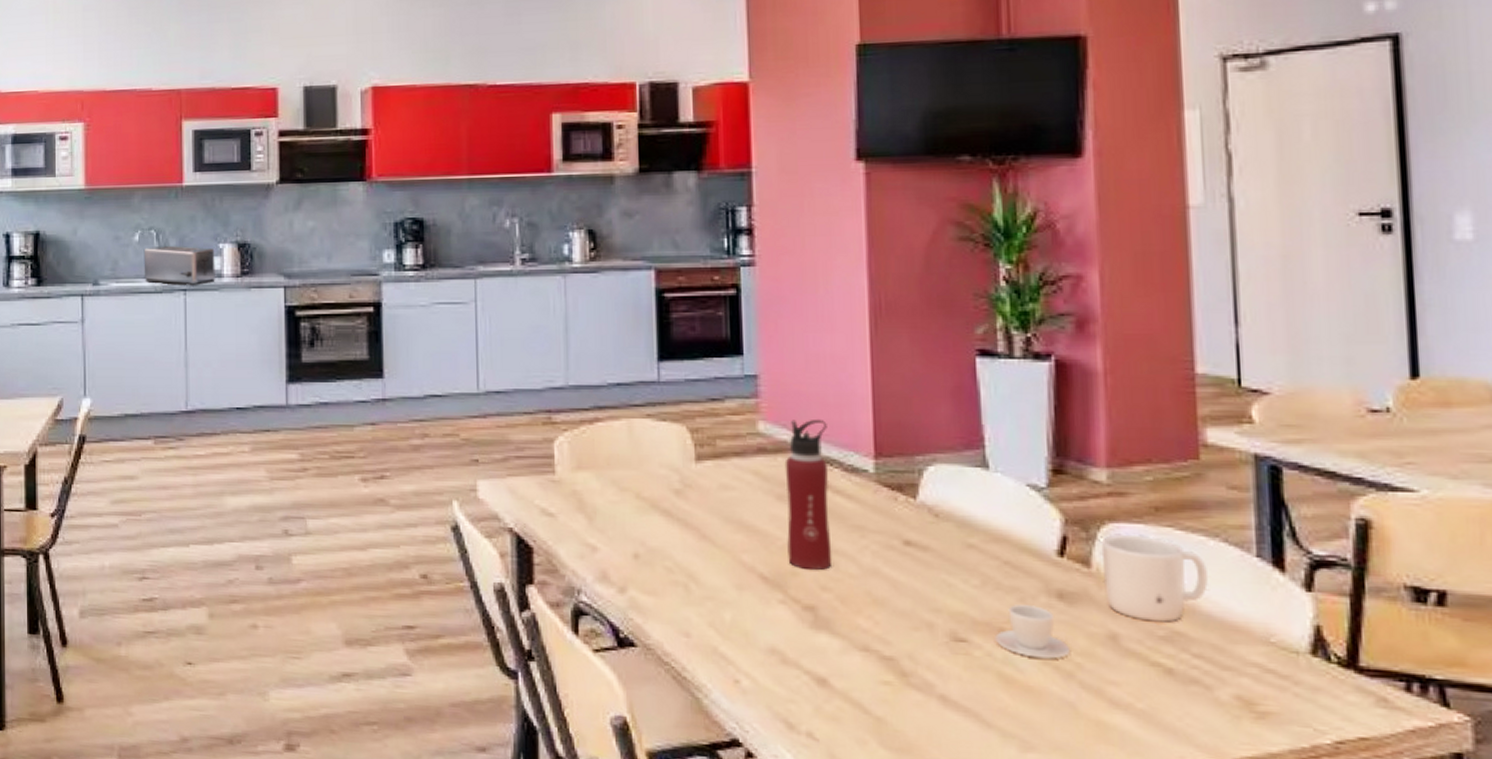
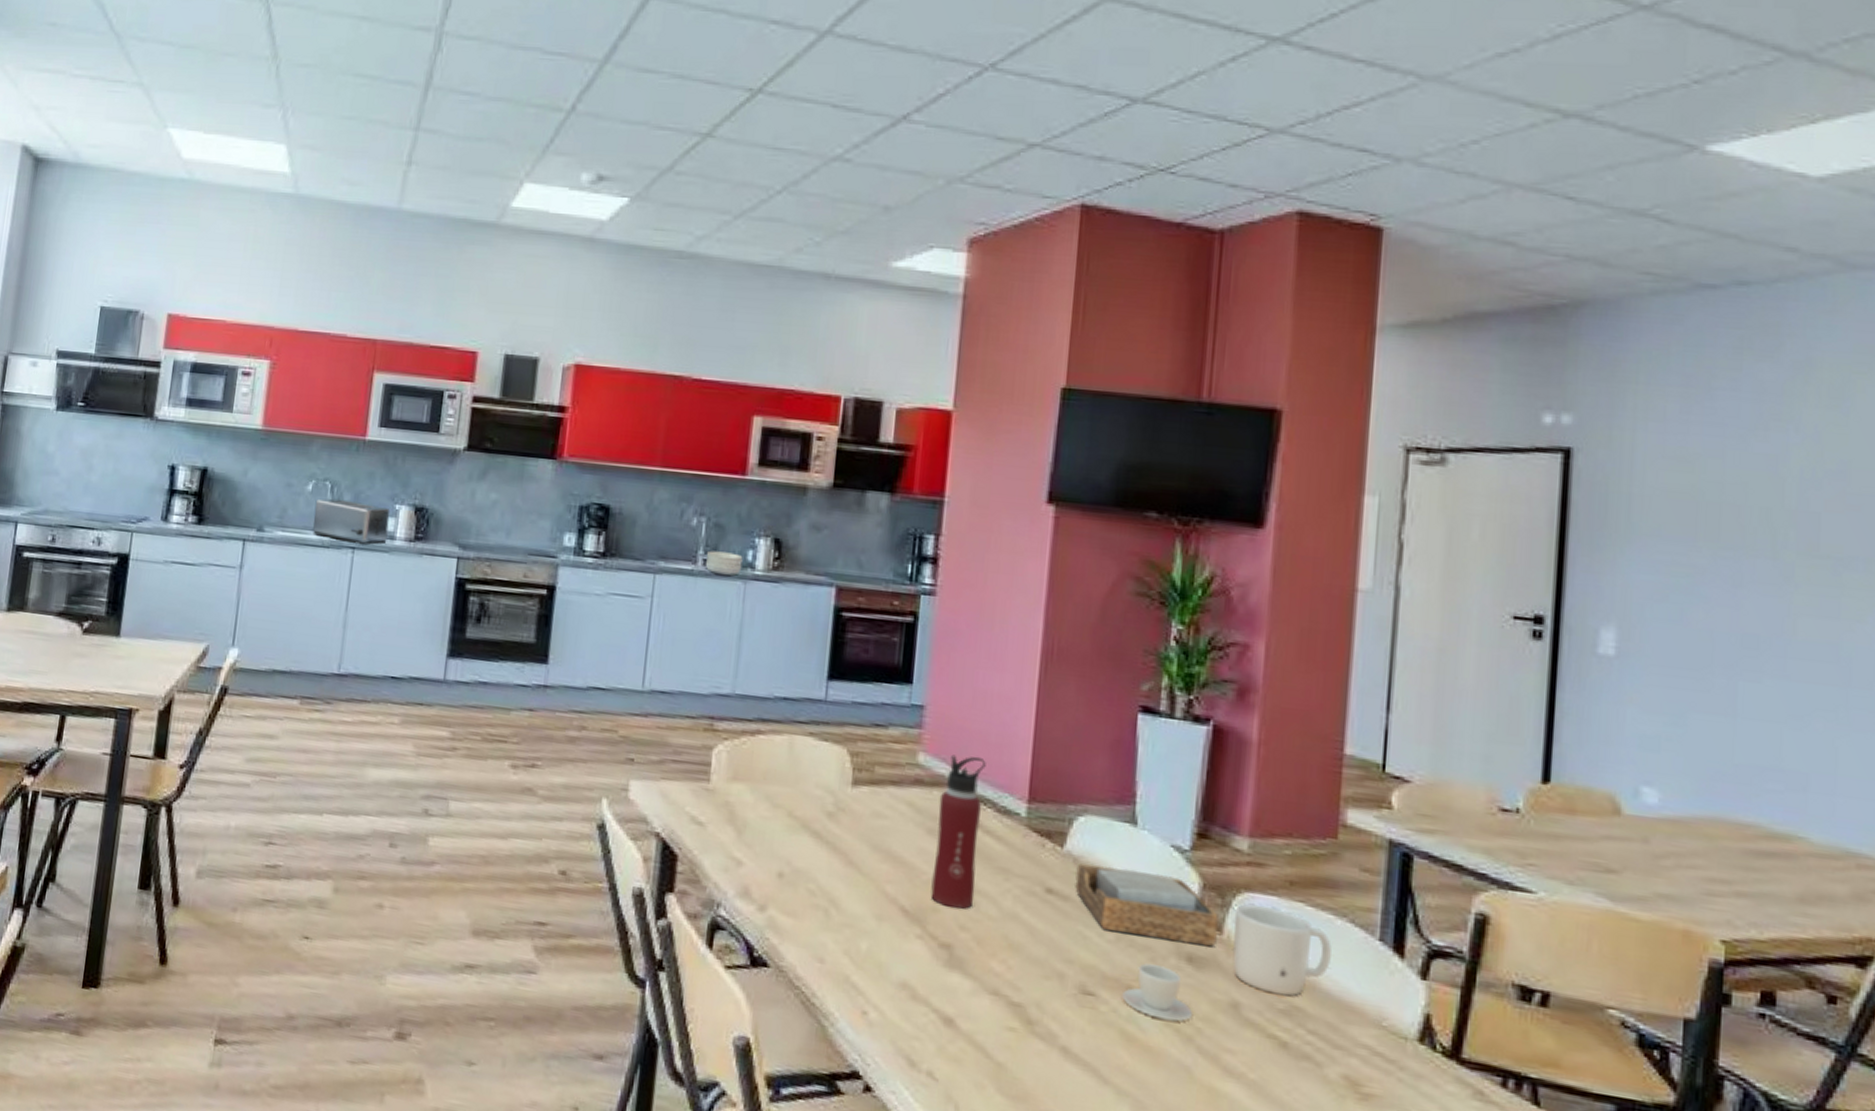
bowl: none [523,249,560,274] -> present [705,550,743,578]
napkin holder: none [932,512,1087,582] -> present [1075,863,1219,947]

